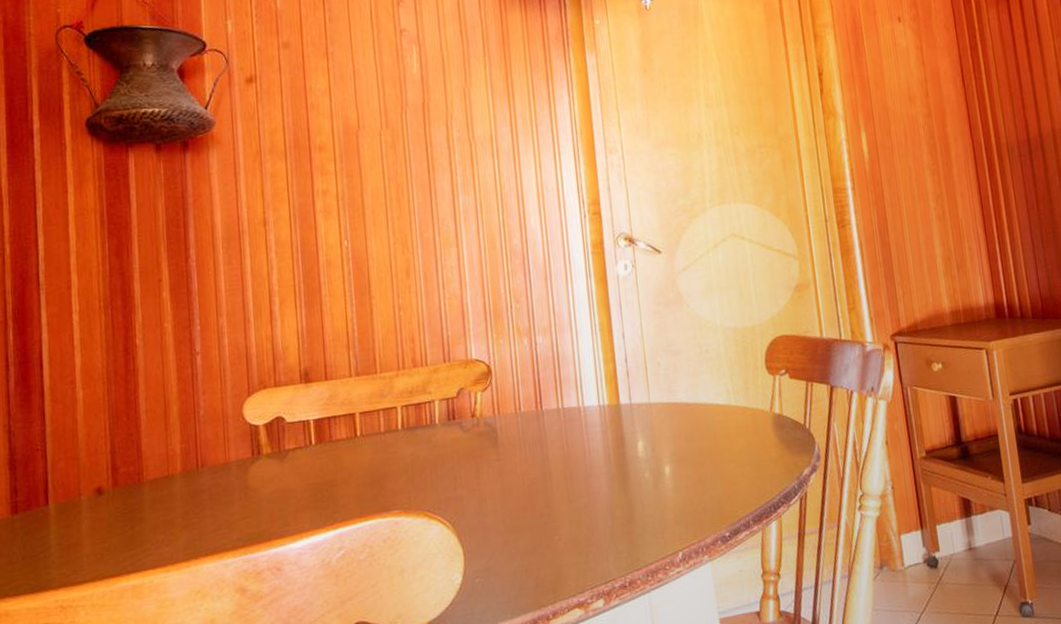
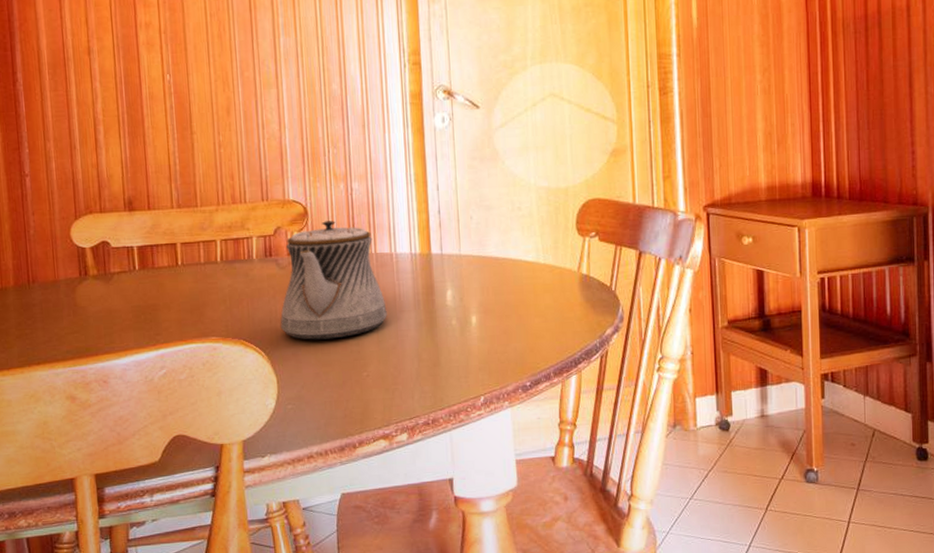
teapot: none [465,377,577,506] -> present [280,221,387,340]

